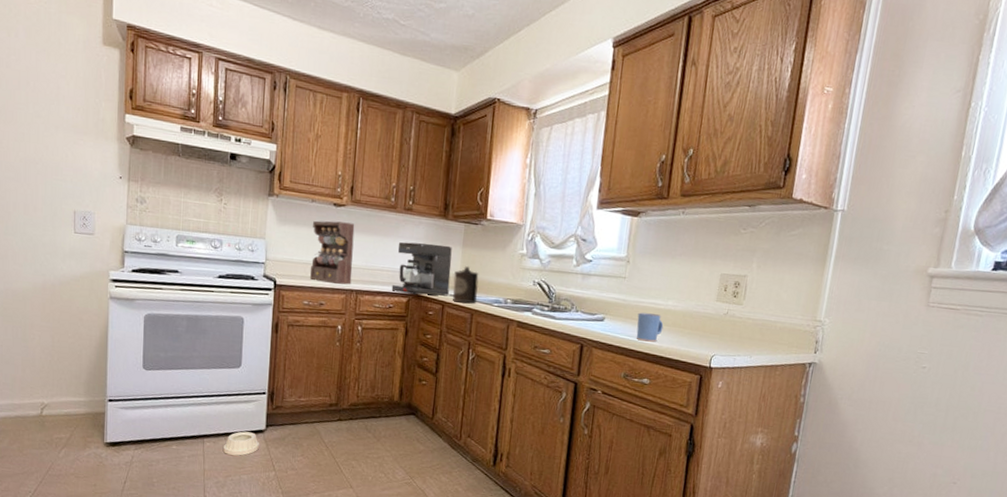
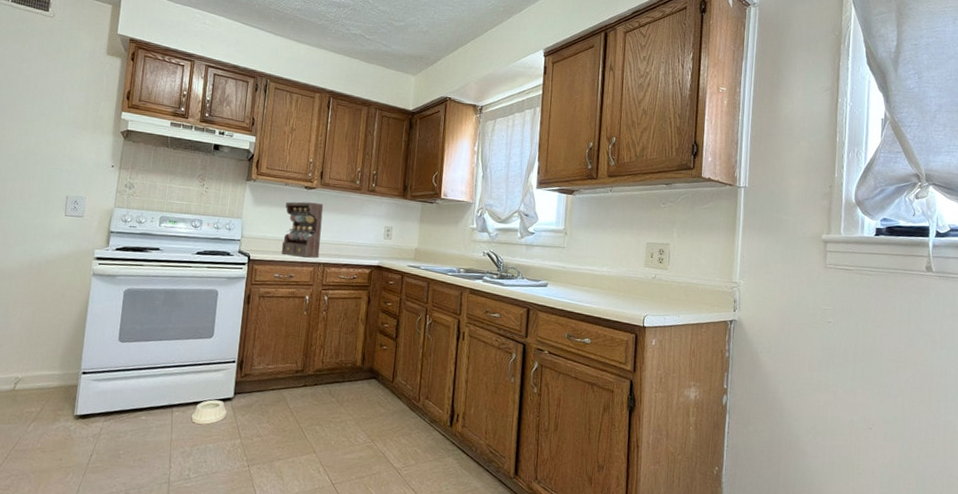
coffee maker: present [391,242,452,296] -> none [355,219,411,267]
canister: present [452,266,479,304] -> none [411,240,435,274]
mug: present [636,312,664,342] -> none [576,278,600,305]

